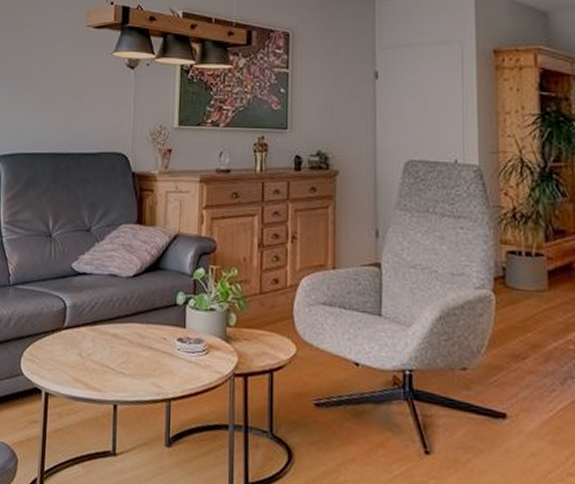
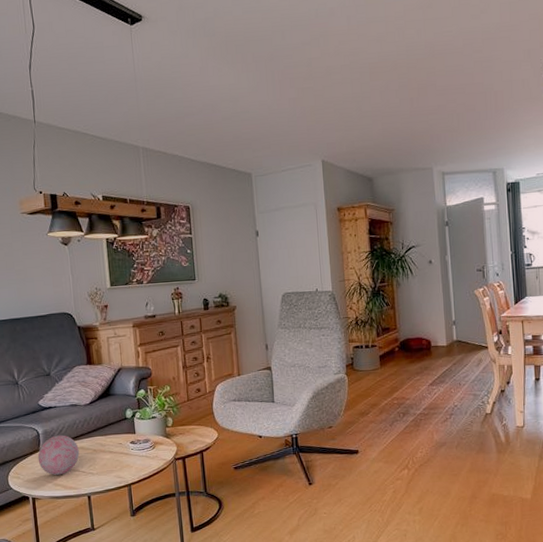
decorative orb: none [59,312,112,368] -> present [37,435,79,476]

